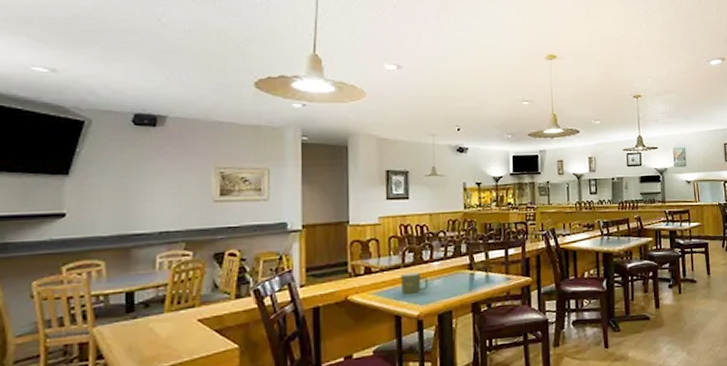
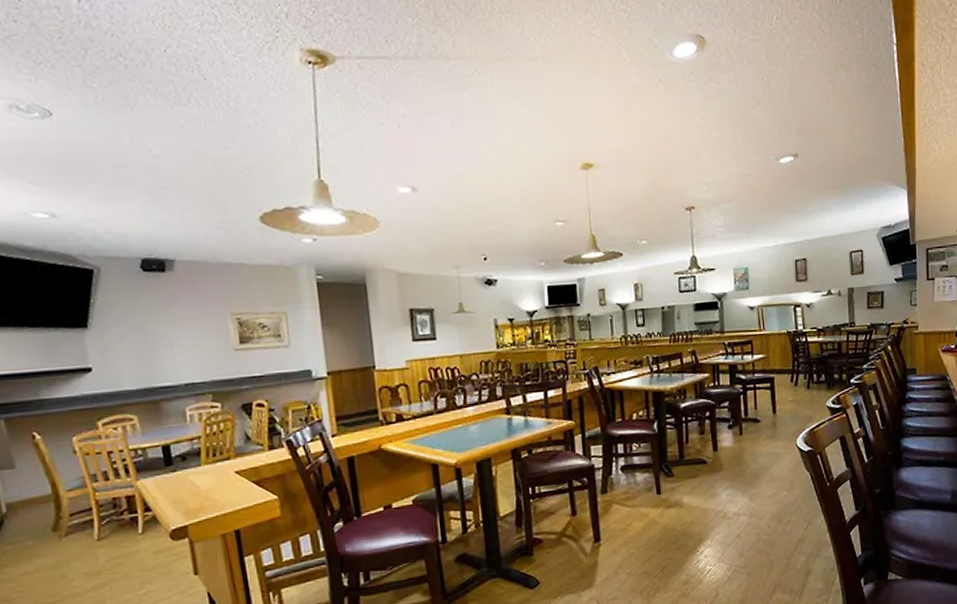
mug: present [400,272,428,297] -> none [434,418,464,444]

